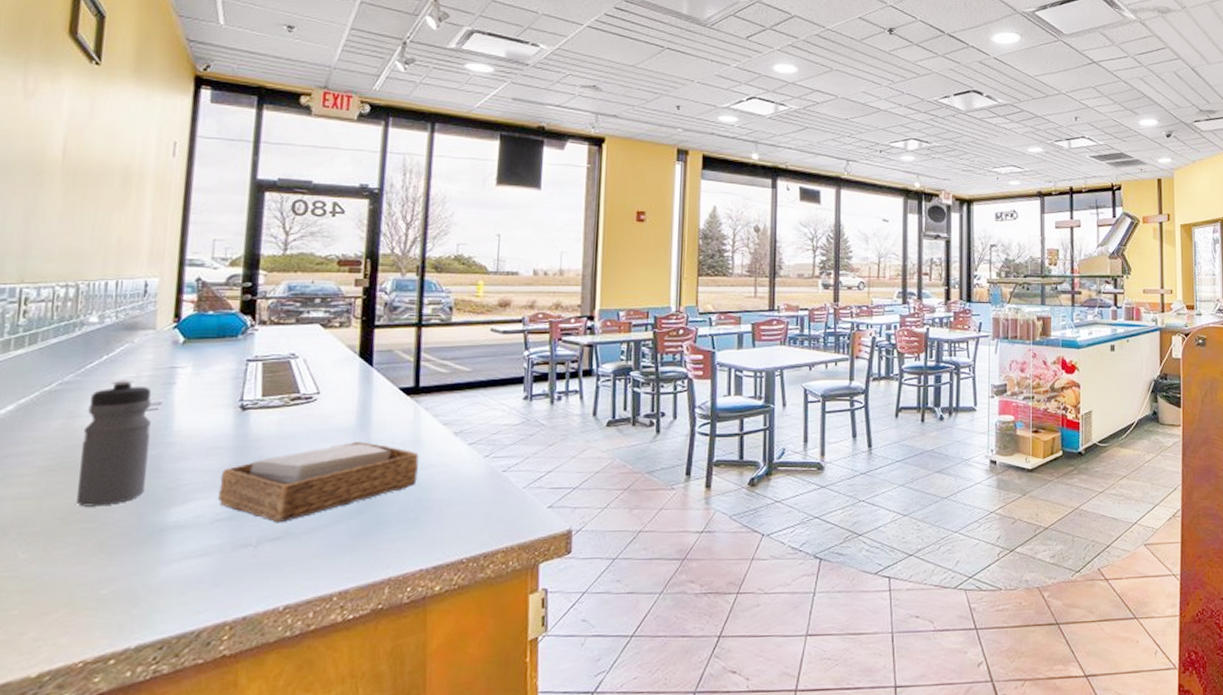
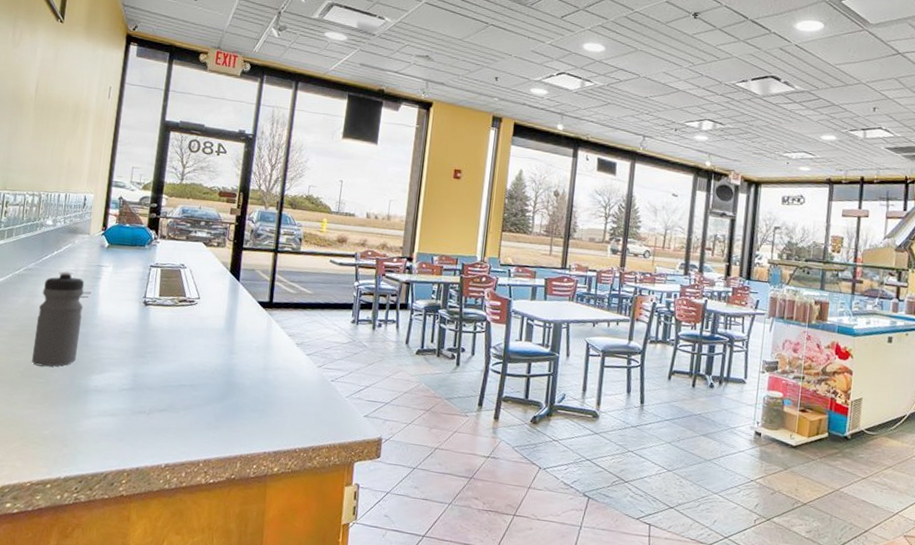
napkin holder: present [218,441,419,523] -> none [125,341,269,398]

